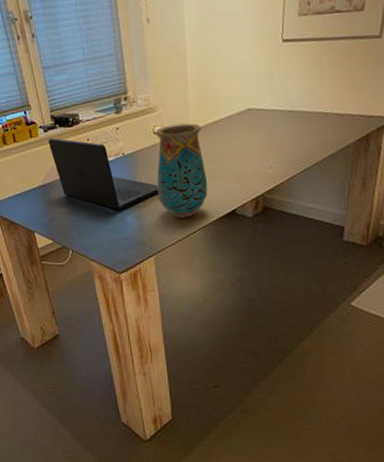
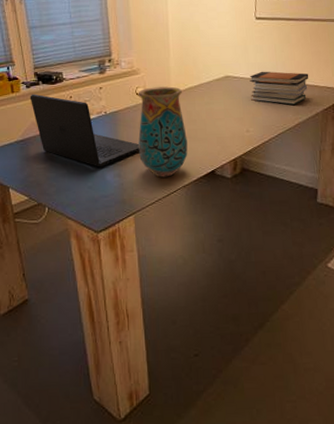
book stack: none [274,100,341,137] -> present [249,71,309,105]

